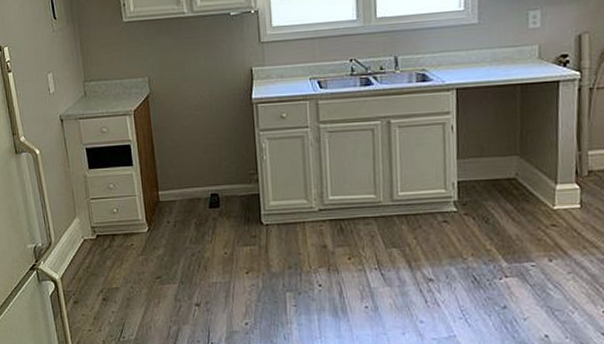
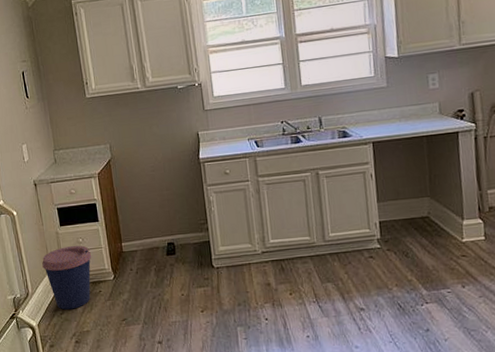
coffee cup: none [67,192,124,263] -> present [42,245,92,310]

